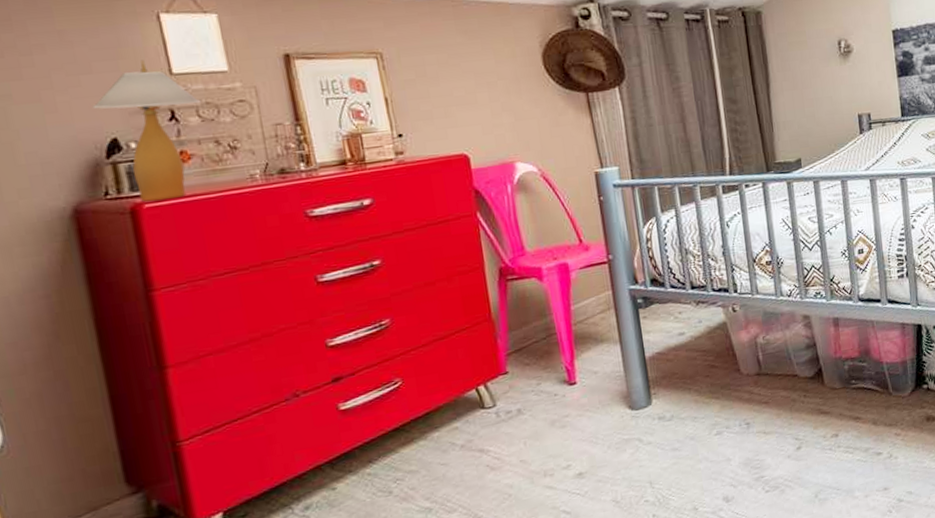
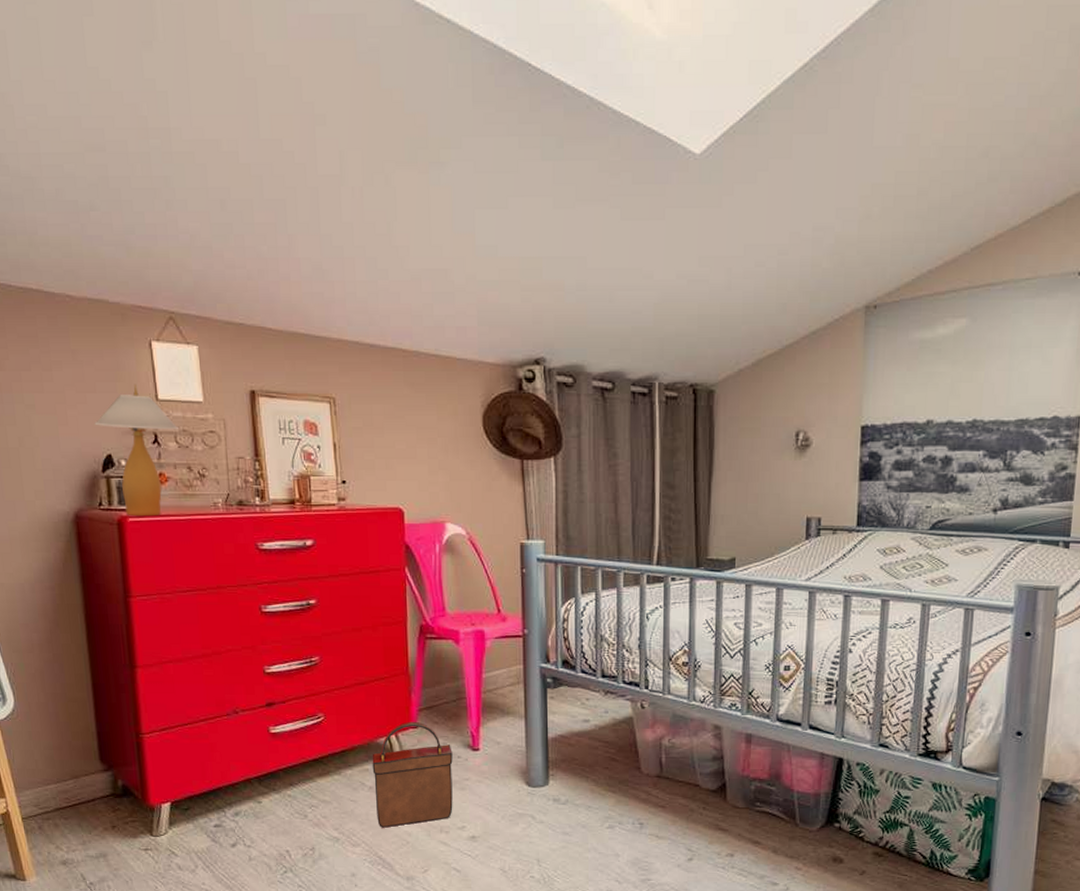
handbag: none [460,366,555,486] -> present [372,721,453,828]

